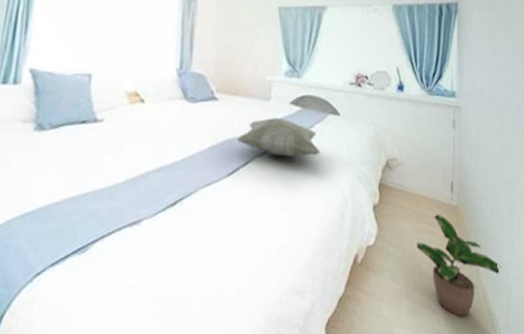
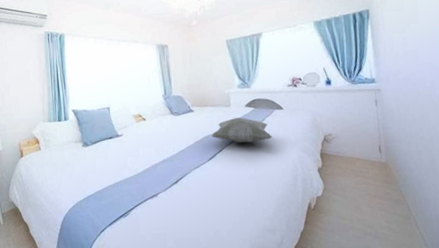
potted plant: present [417,213,501,317] -> none [356,169,429,240]

